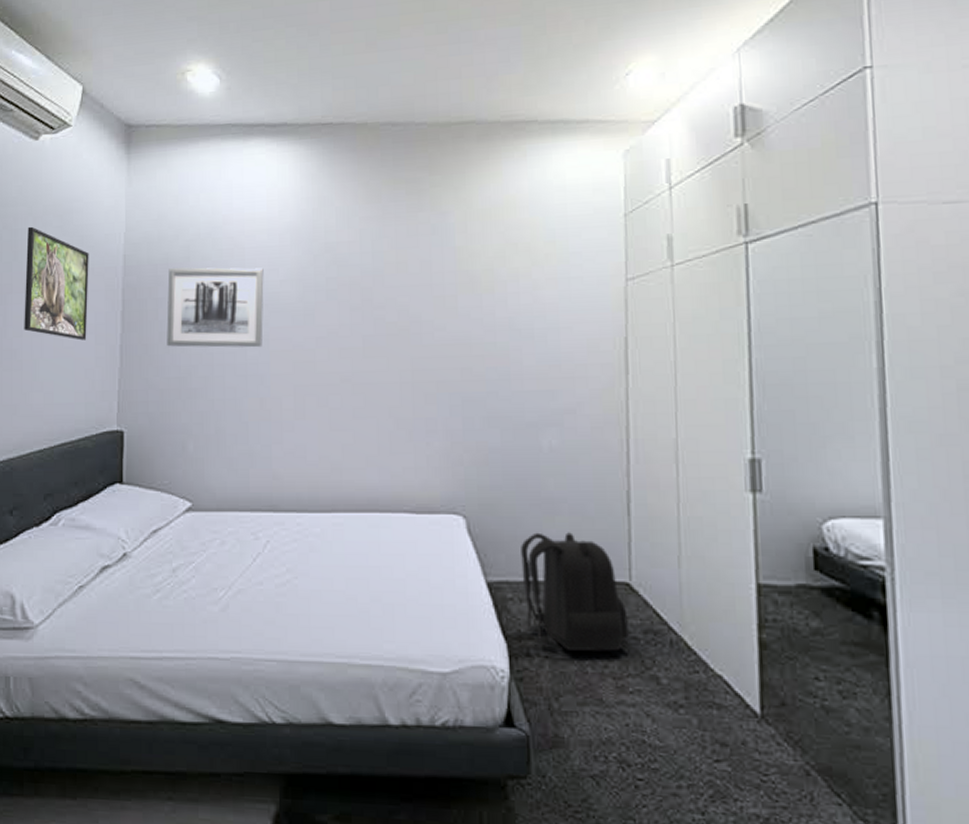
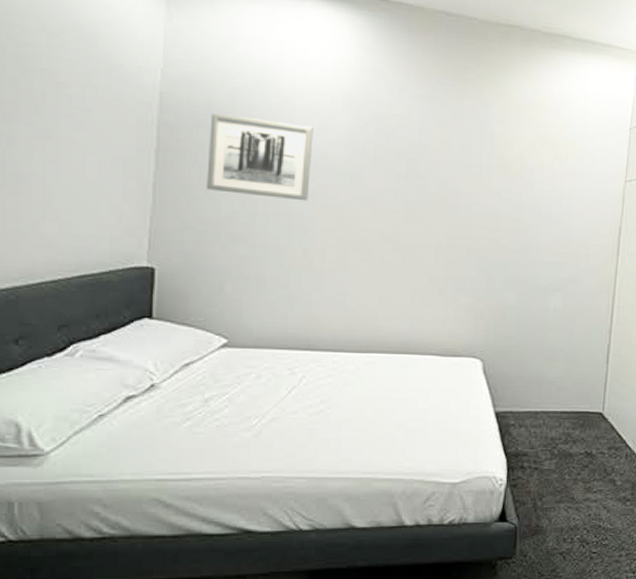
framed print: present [24,226,89,341] -> none [34,42,118,173]
backpack: present [521,532,629,652] -> none [523,374,599,463]

